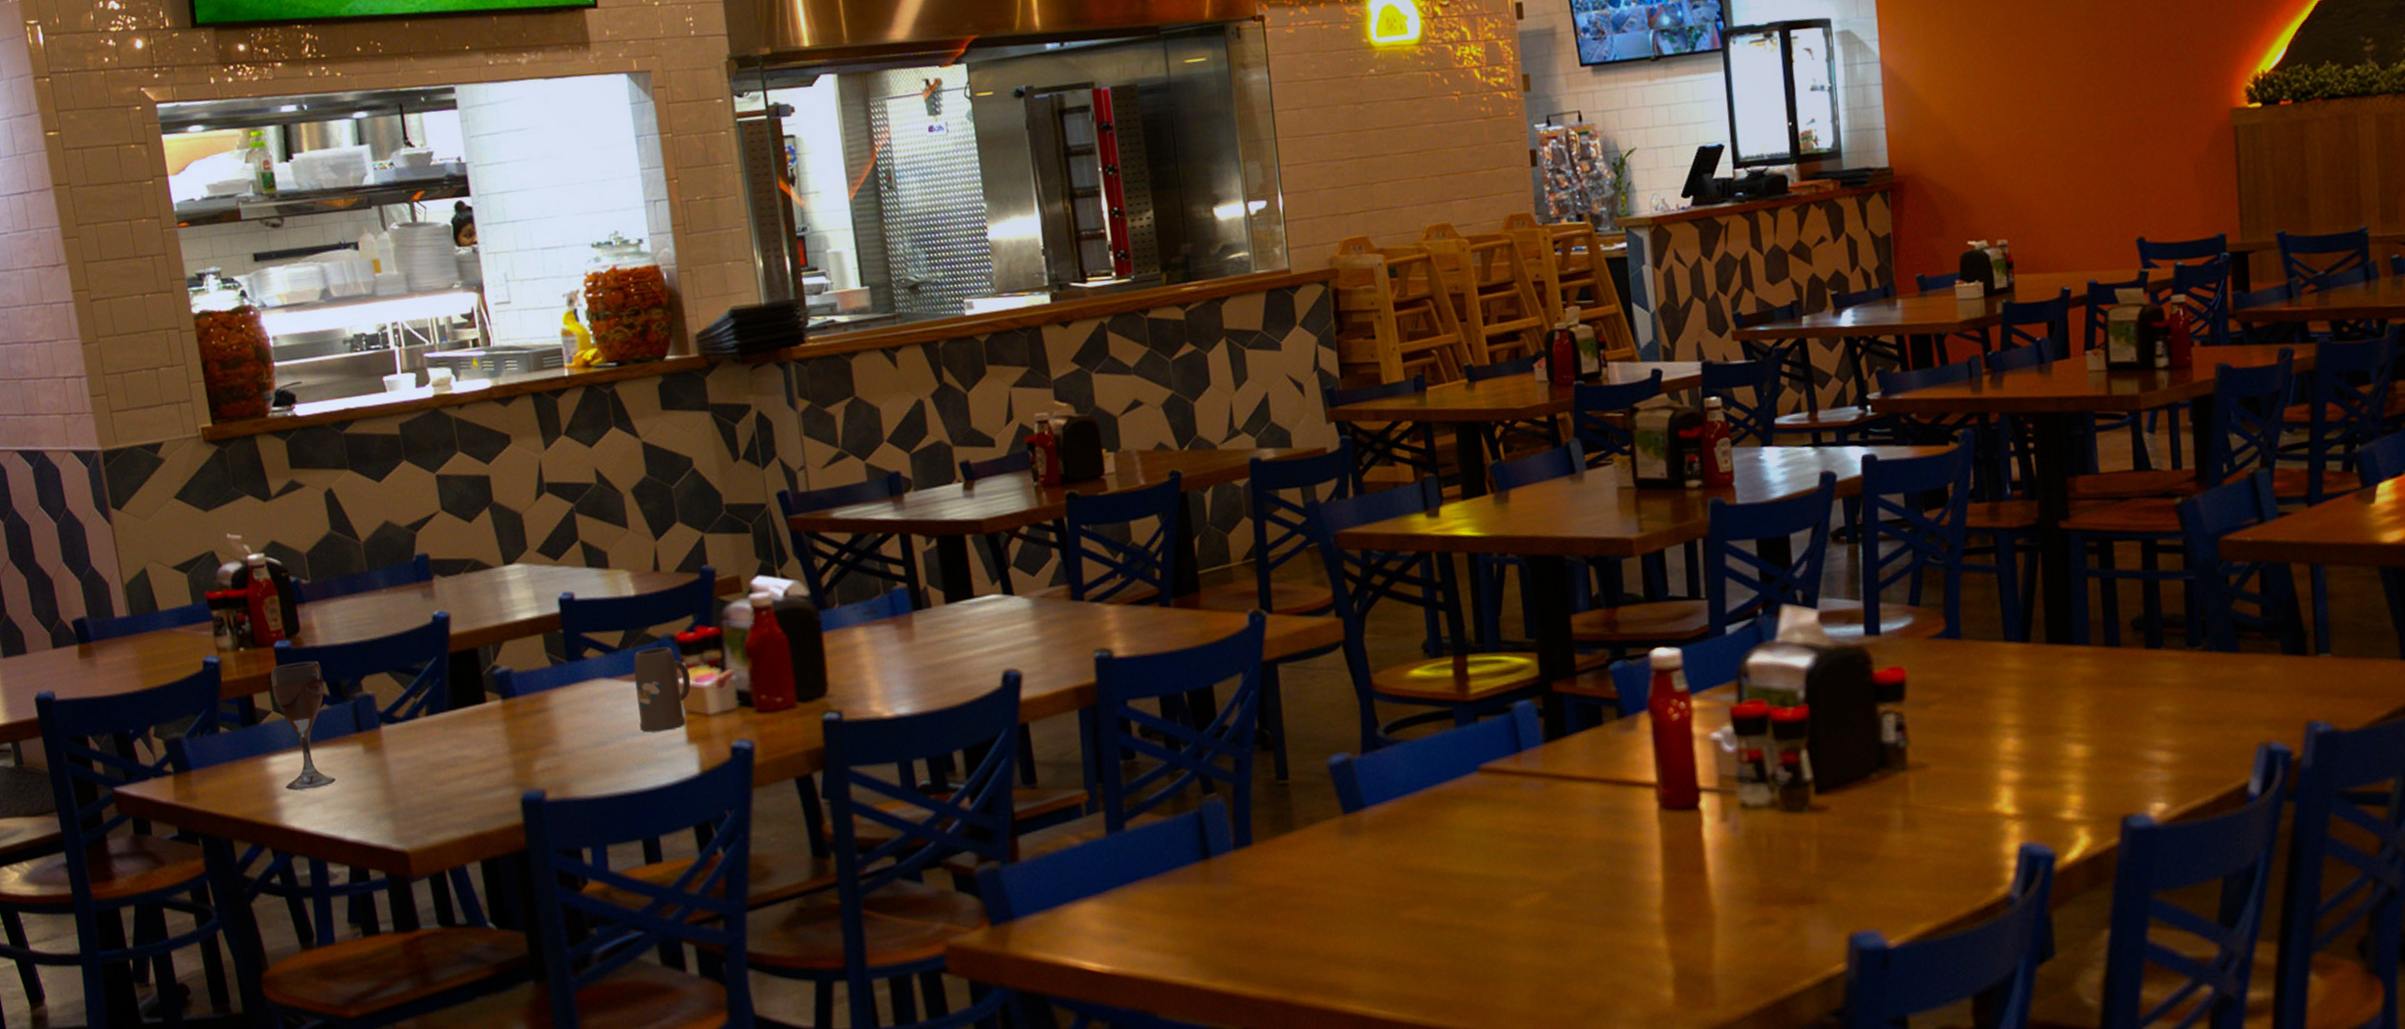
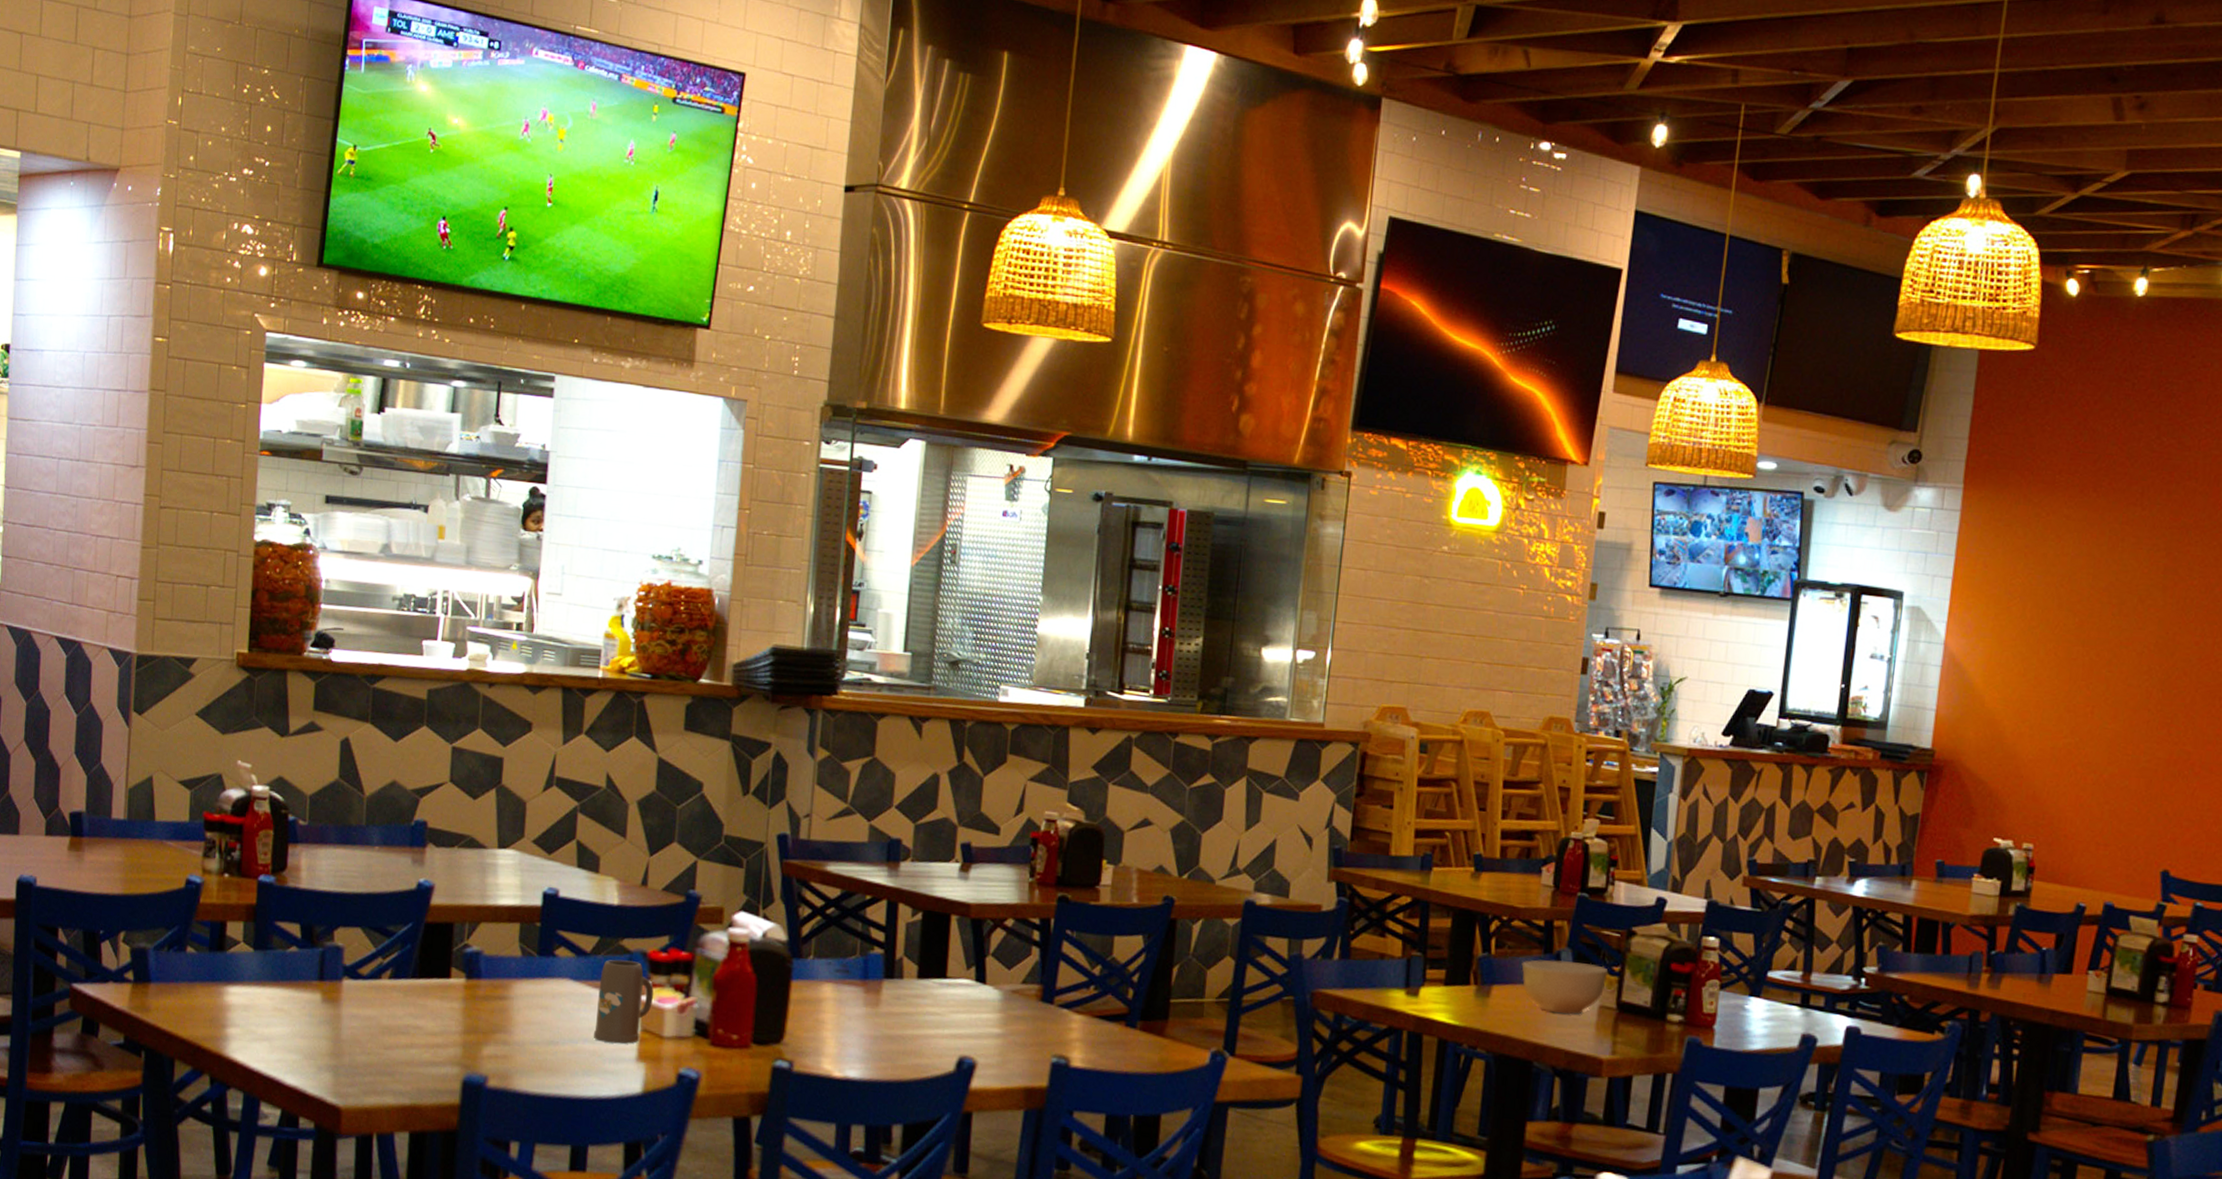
cup: present [270,660,336,791] -> none [238,898,299,1027]
bowl: none [1533,447,1620,504] -> present [1521,959,1609,1014]

